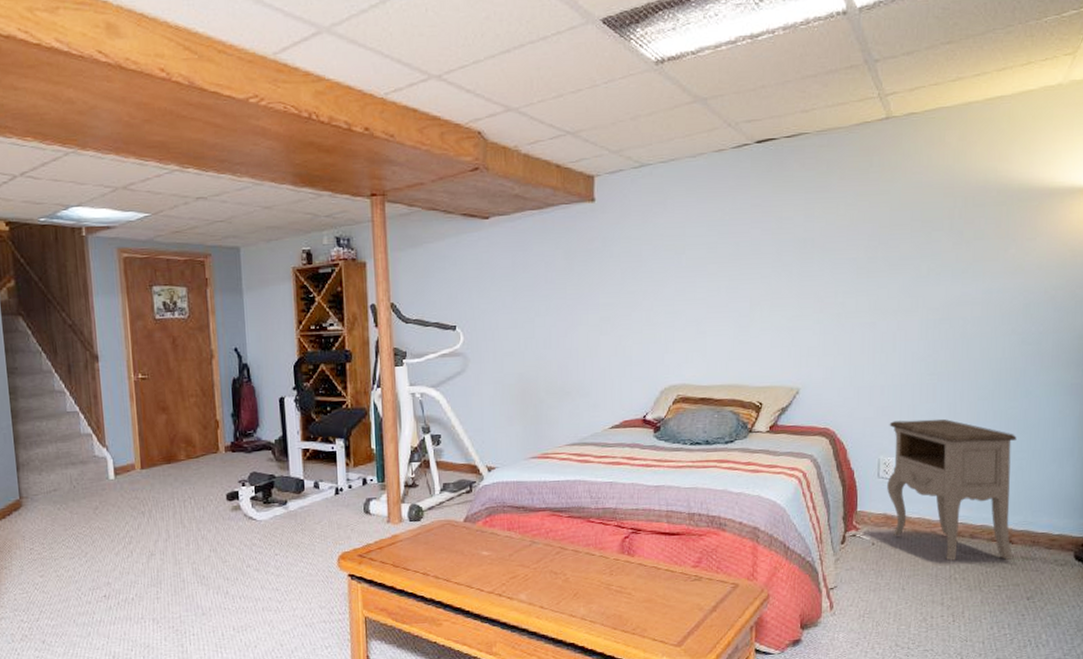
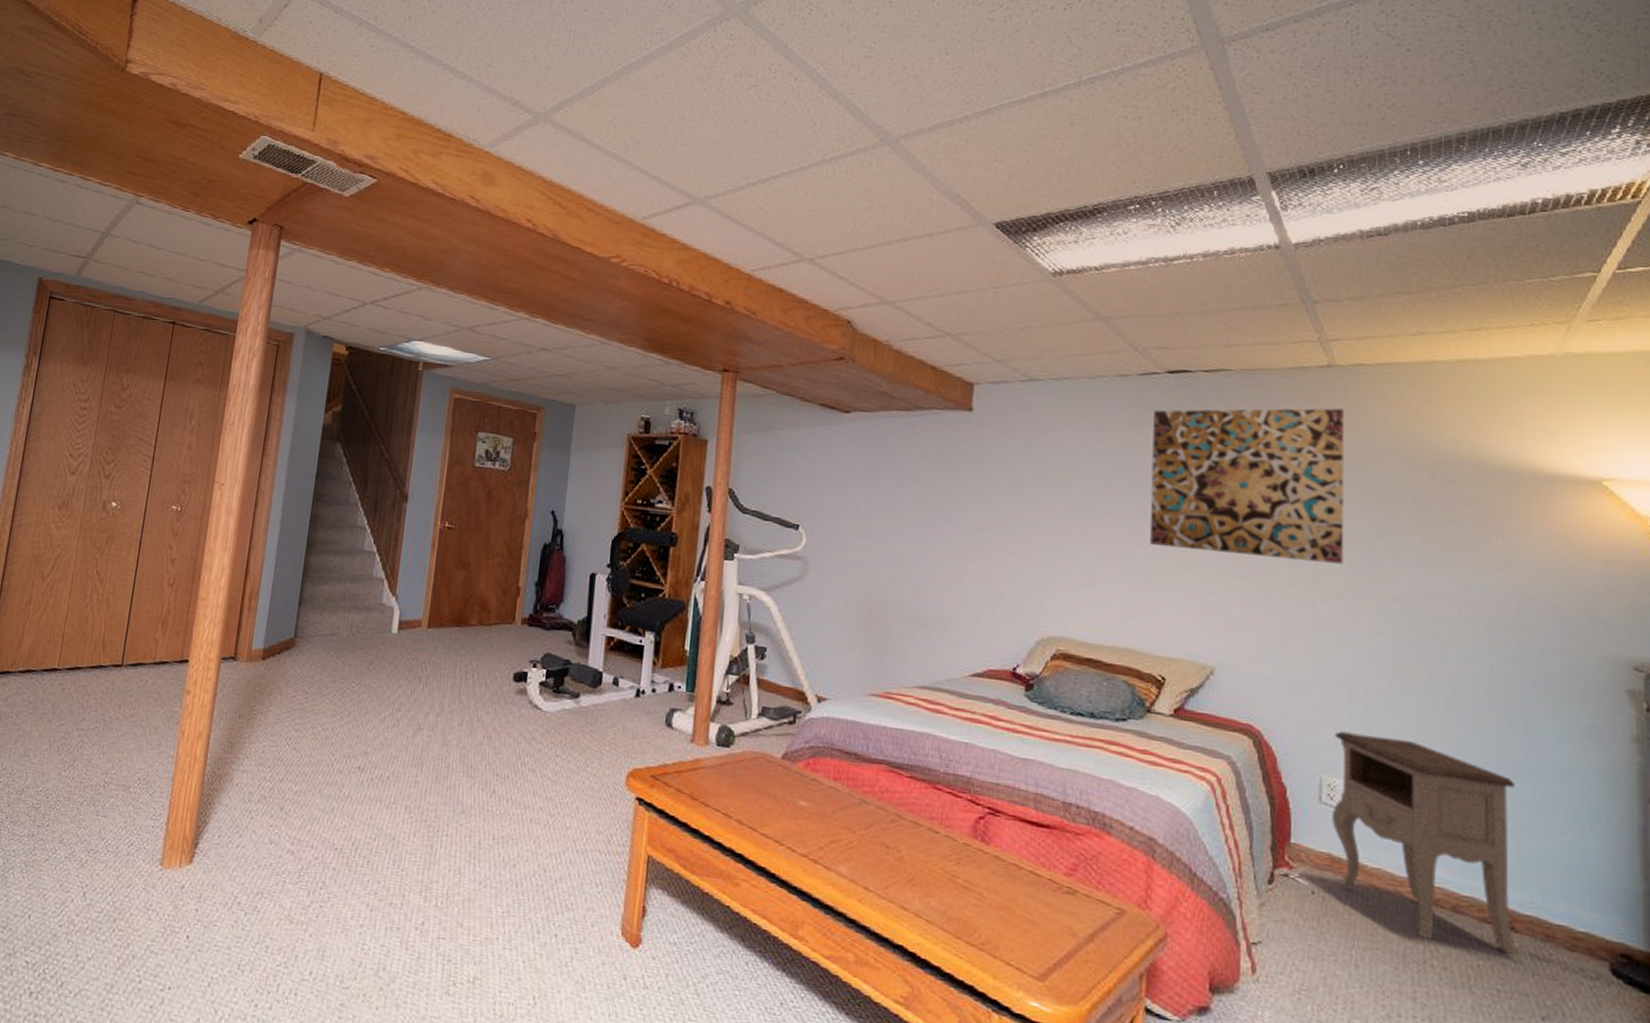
wall art: none [746,155,899,296] -> present [1150,408,1345,564]

